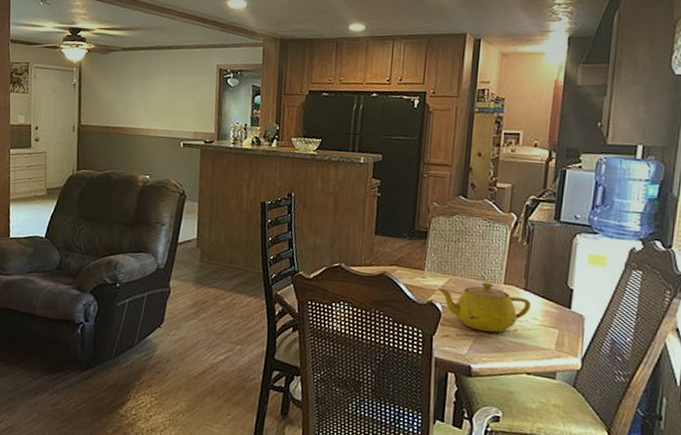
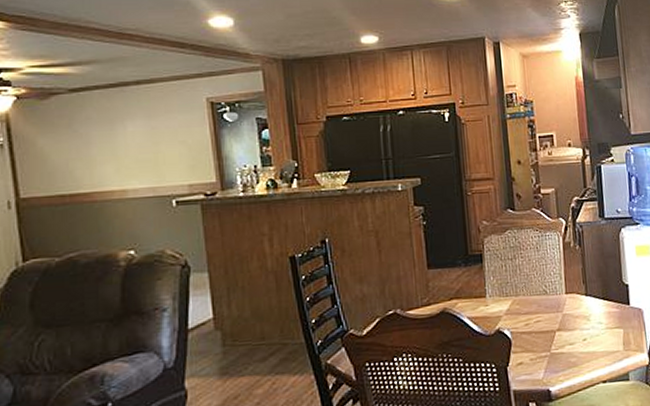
teapot: present [437,282,531,333] -> none [503,295,594,350]

